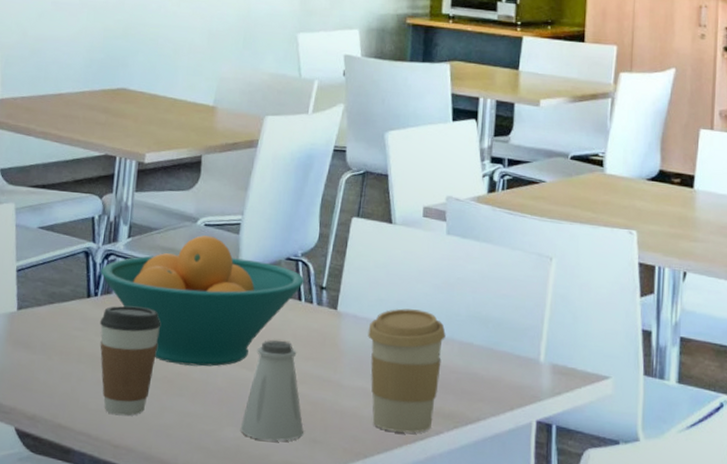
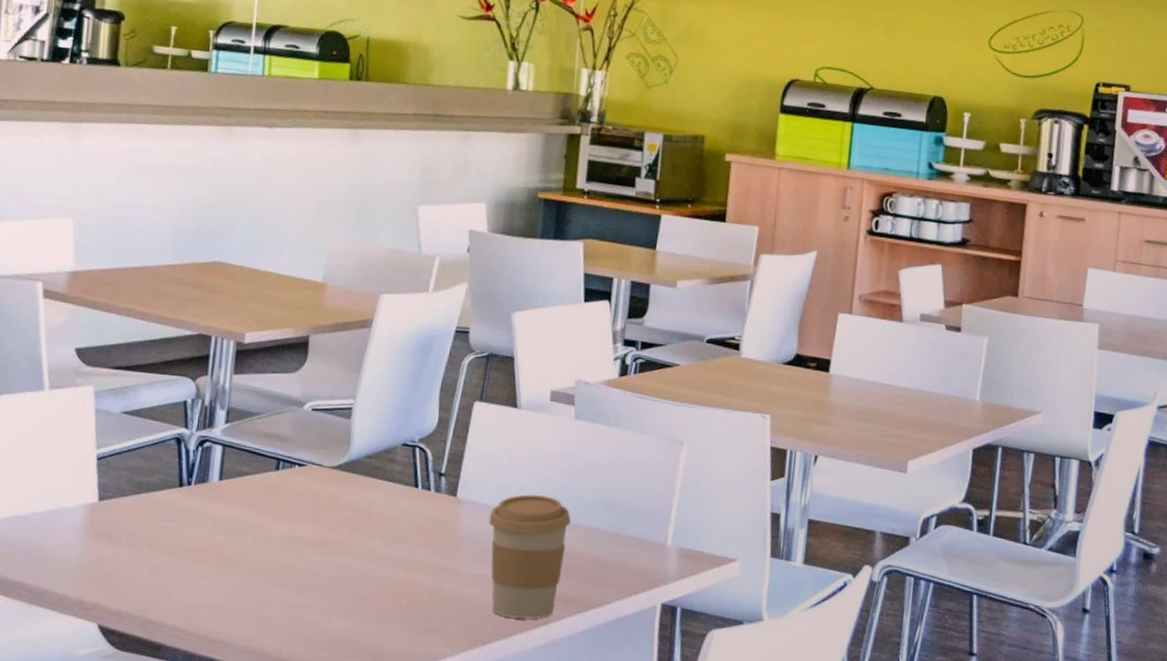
coffee cup: present [99,305,161,417] -> none [193,495,263,610]
fruit bowl: present [100,235,305,367] -> none [194,420,422,557]
saltshaker: present [241,340,304,441] -> none [351,529,419,631]

